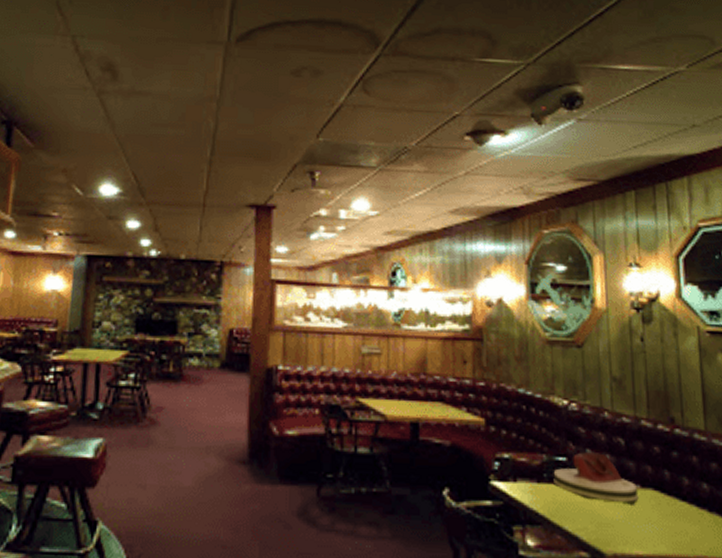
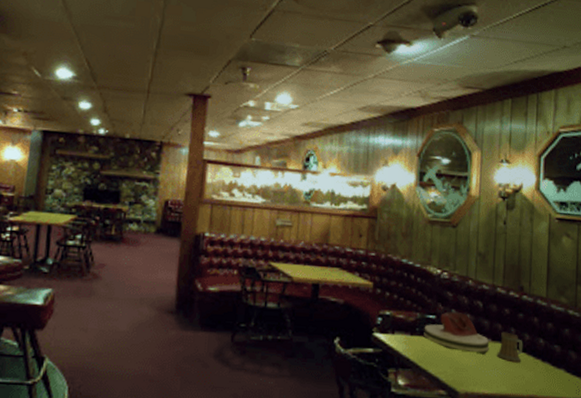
beer mug: none [649,475,682,515] -> present [497,331,523,363]

